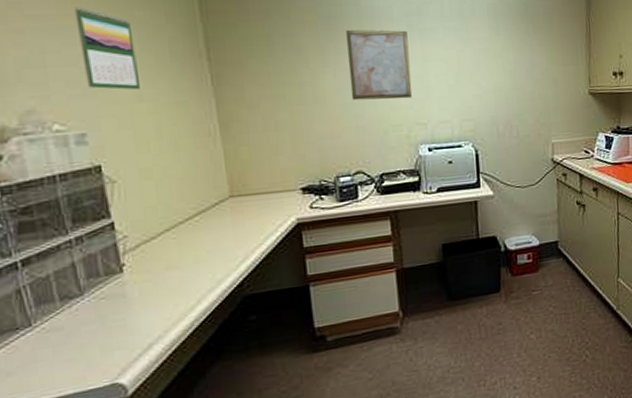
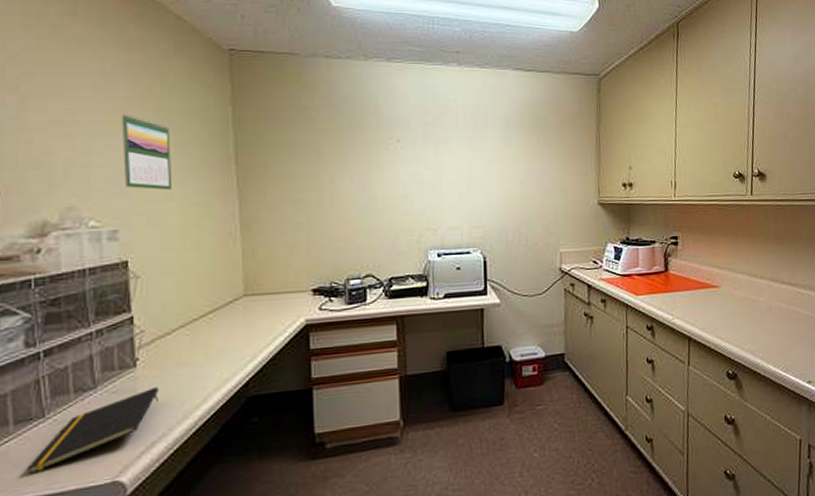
notepad: none [20,290,151,382] -> present [27,386,158,475]
wall art: present [346,30,412,101] -> none [365,138,425,205]

